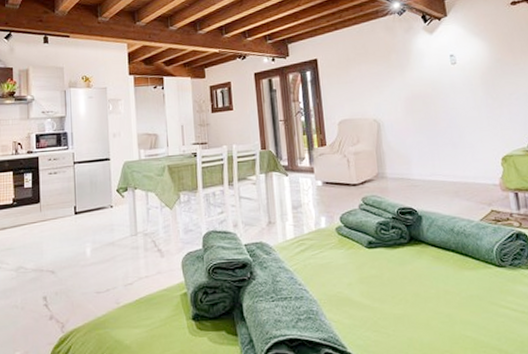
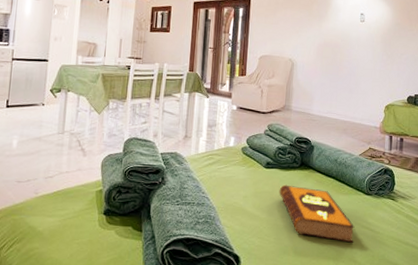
hardback book: none [388,265,494,328] -> present [279,184,355,243]

